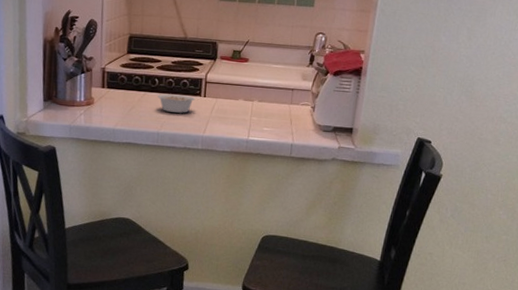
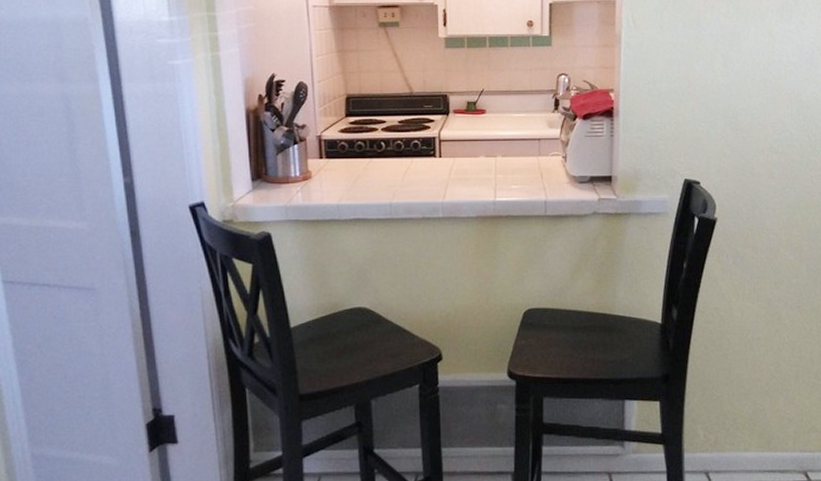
legume: present [158,94,195,113] -> none [386,158,430,179]

